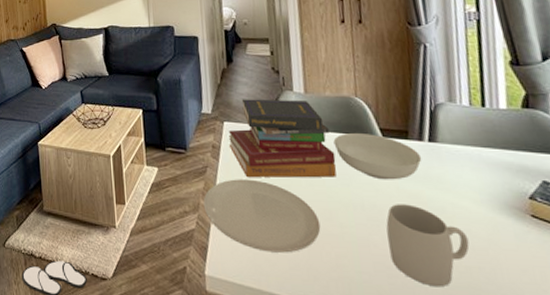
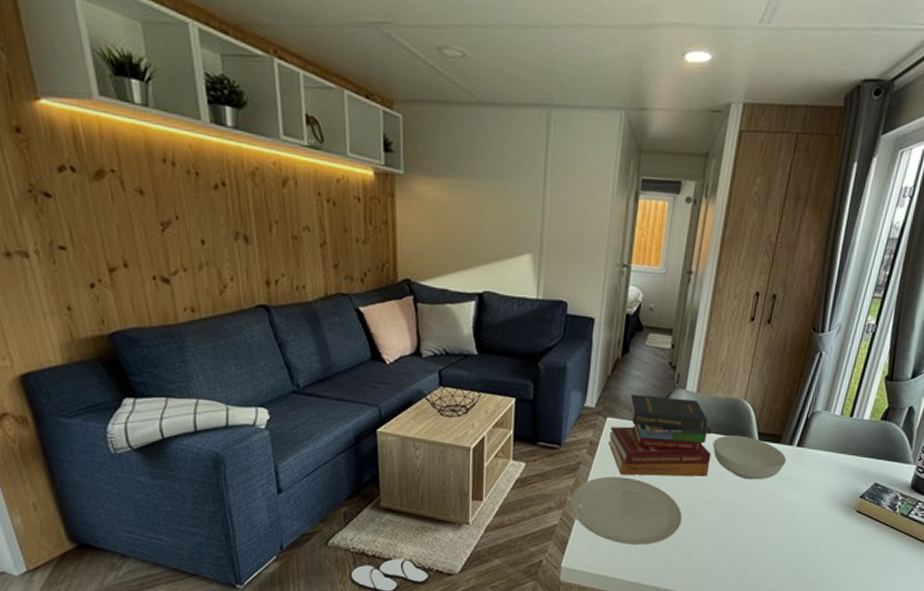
mug: present [386,204,470,287] -> none [736,501,804,569]

